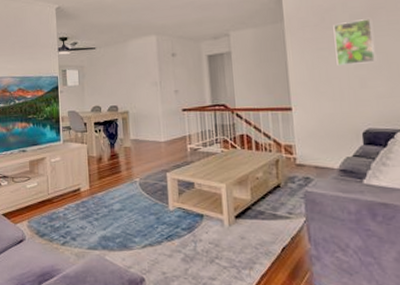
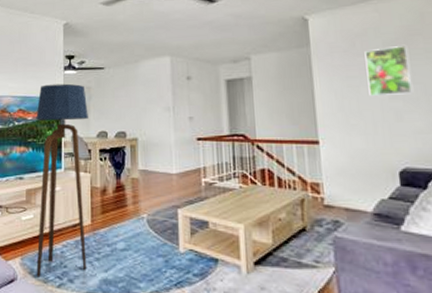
floor lamp: none [34,63,88,237] -> present [36,83,88,278]

